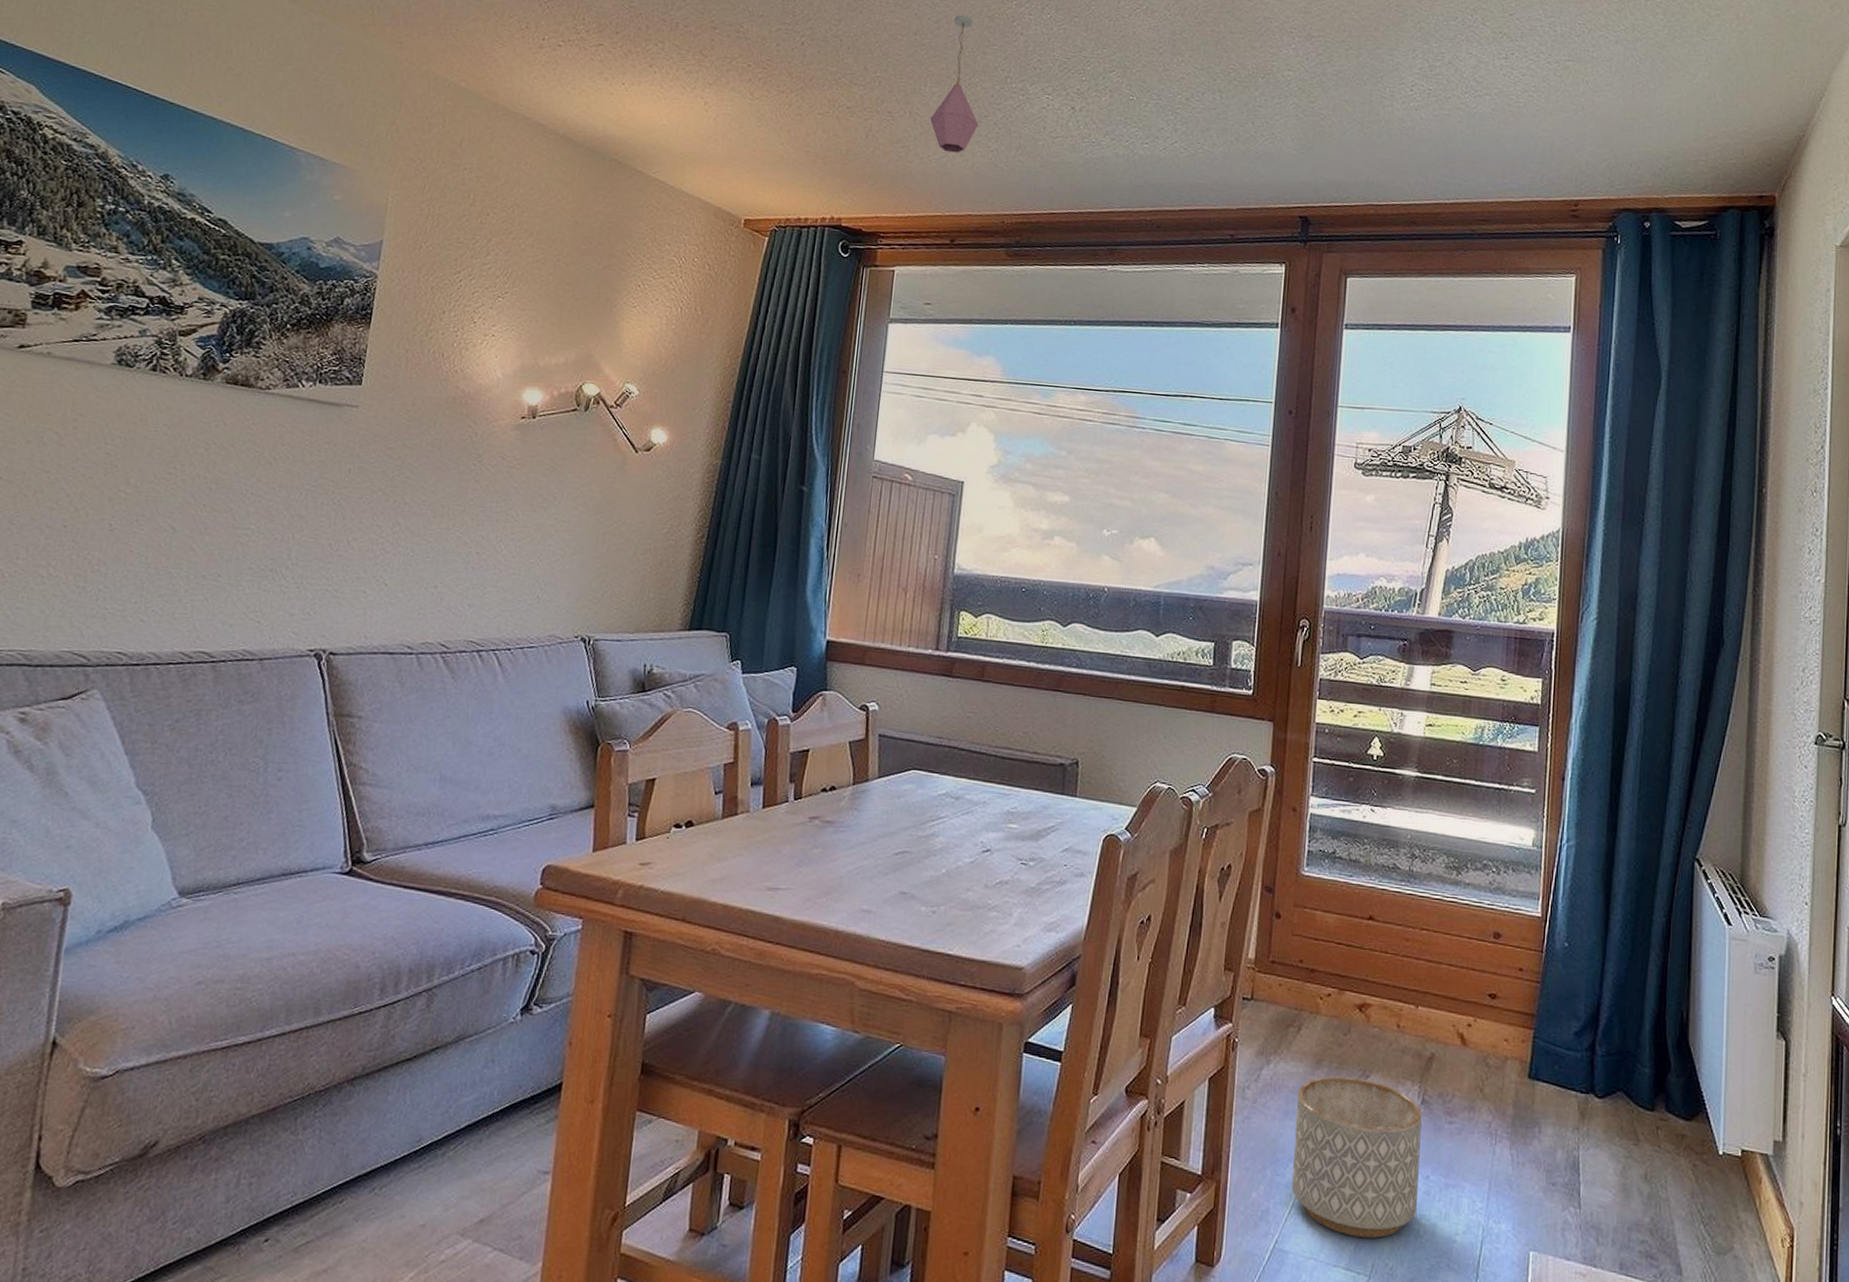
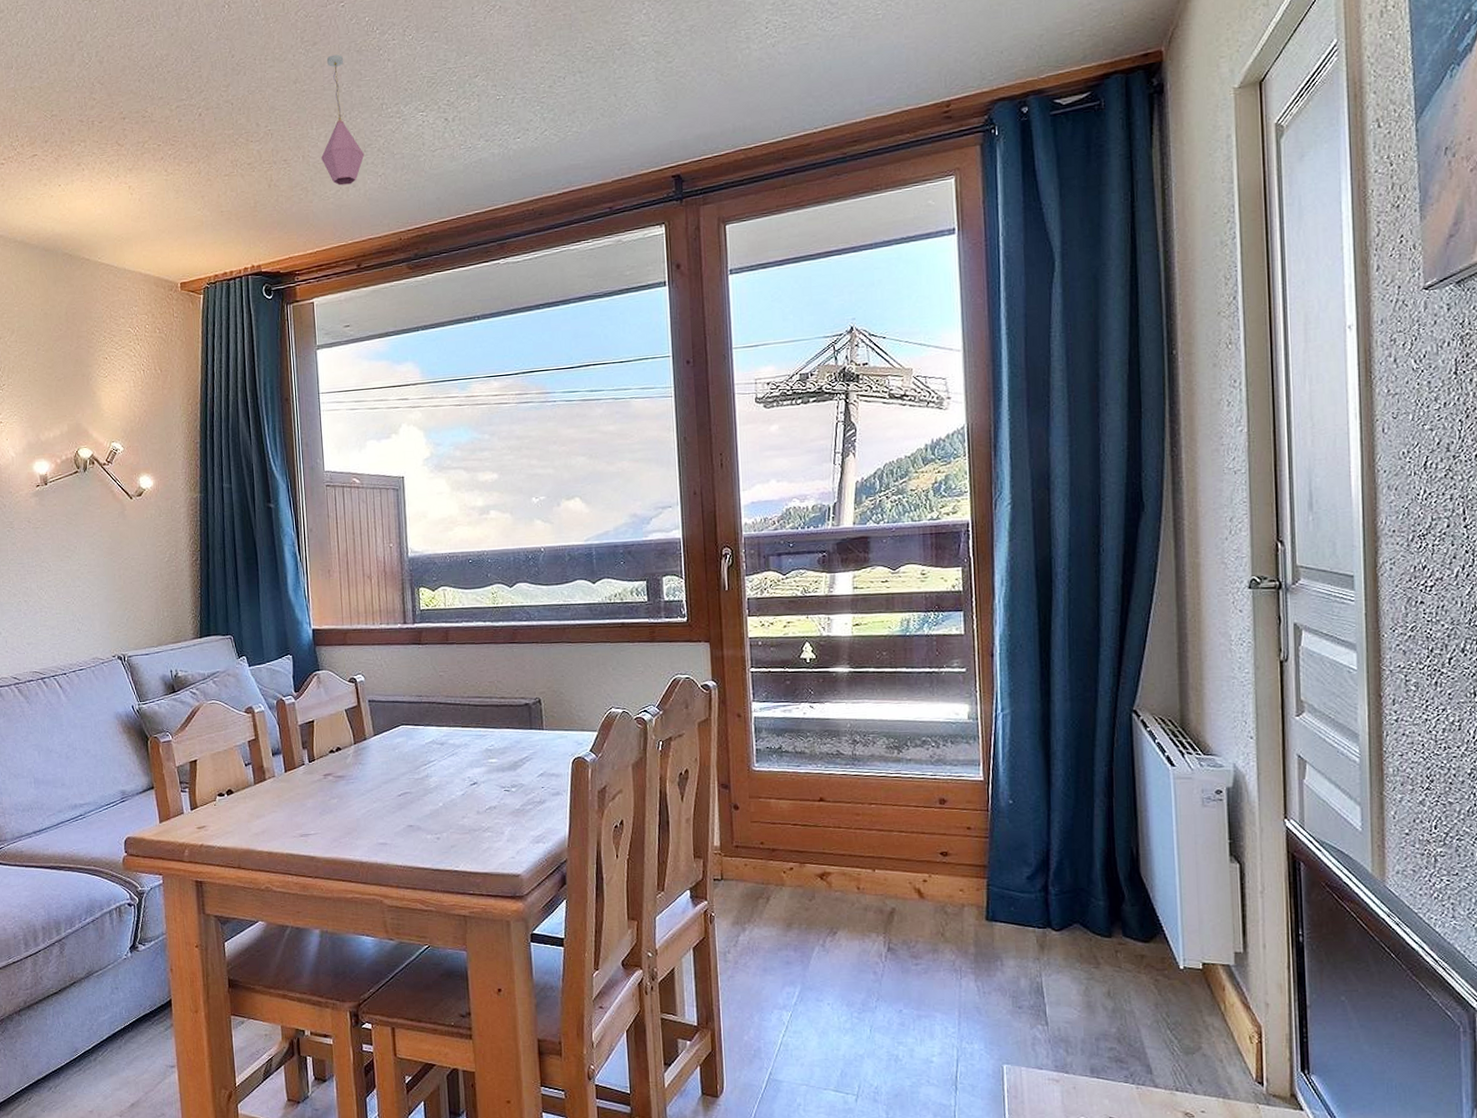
planter: present [1292,1076,1422,1238] -> none [773,935,894,1064]

